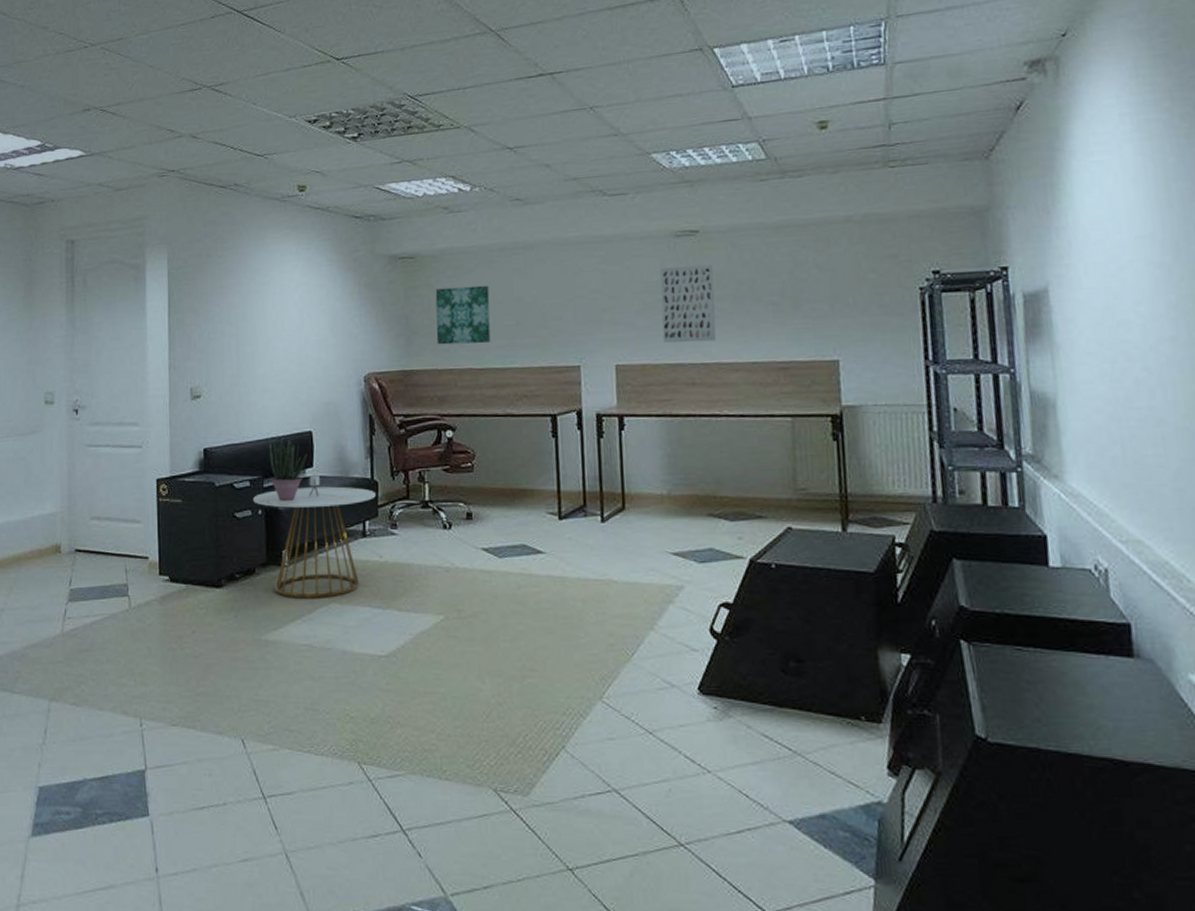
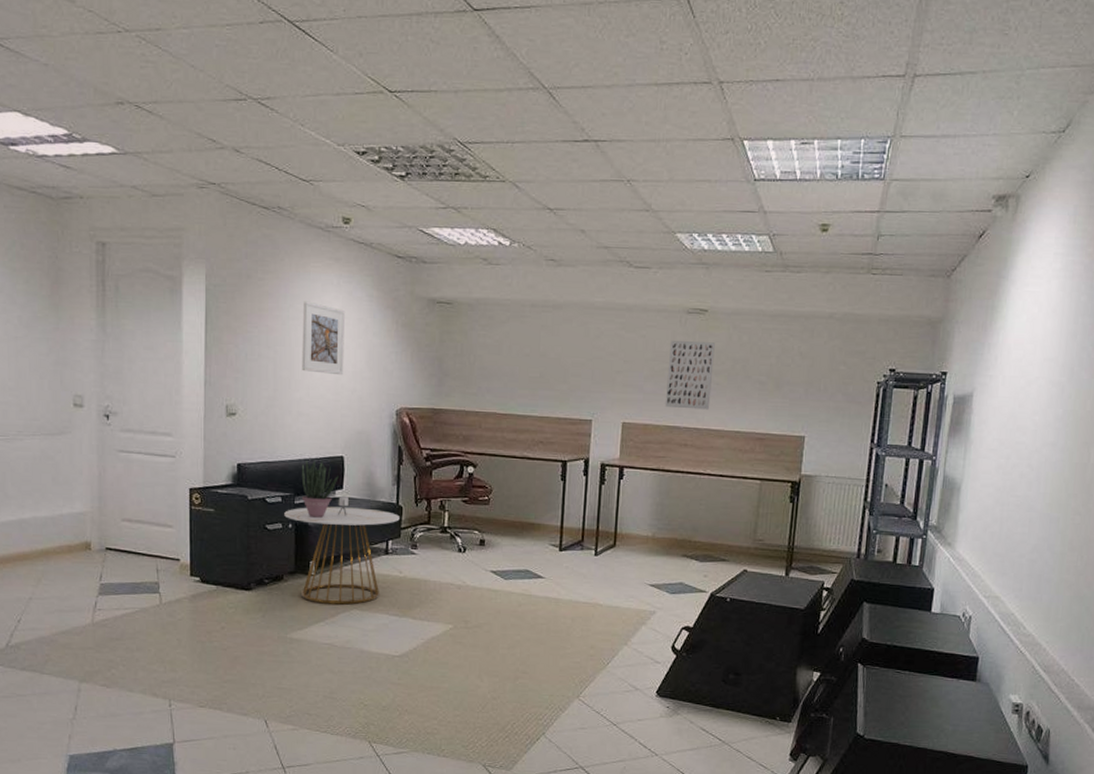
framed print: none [263,273,307,346] -> present [302,301,346,376]
wall art: present [435,285,491,345] -> none [466,336,518,392]

